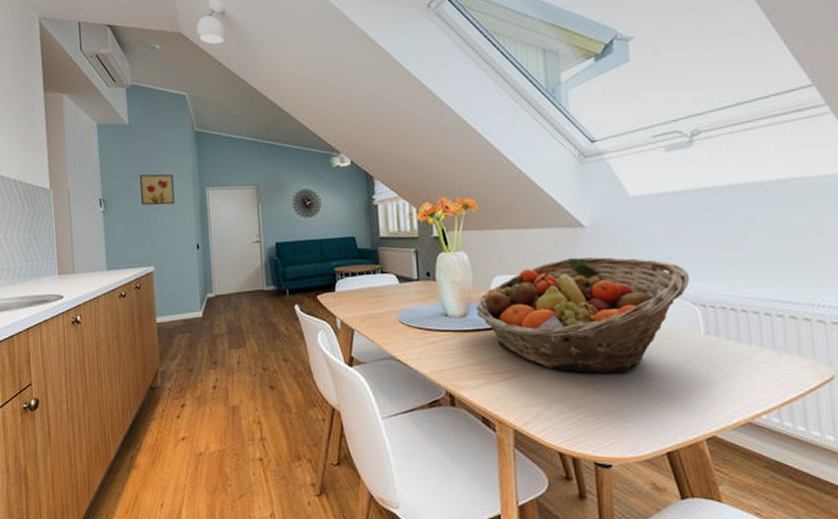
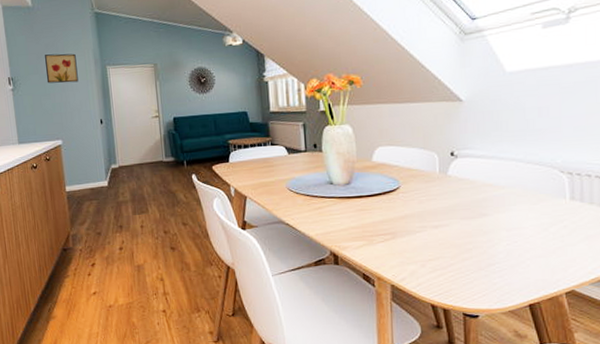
fruit basket: present [476,257,690,373] -> none [359,129,559,235]

